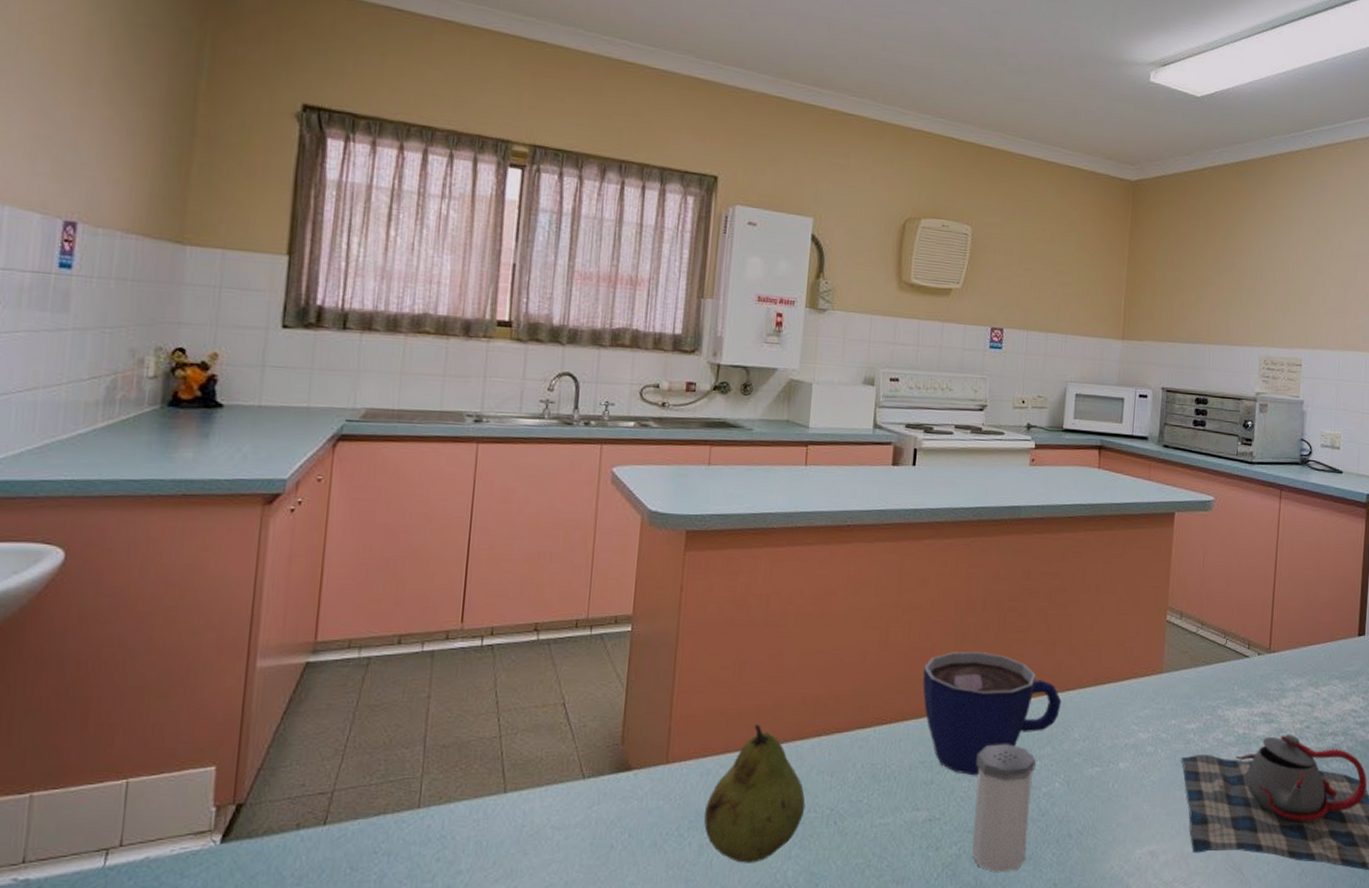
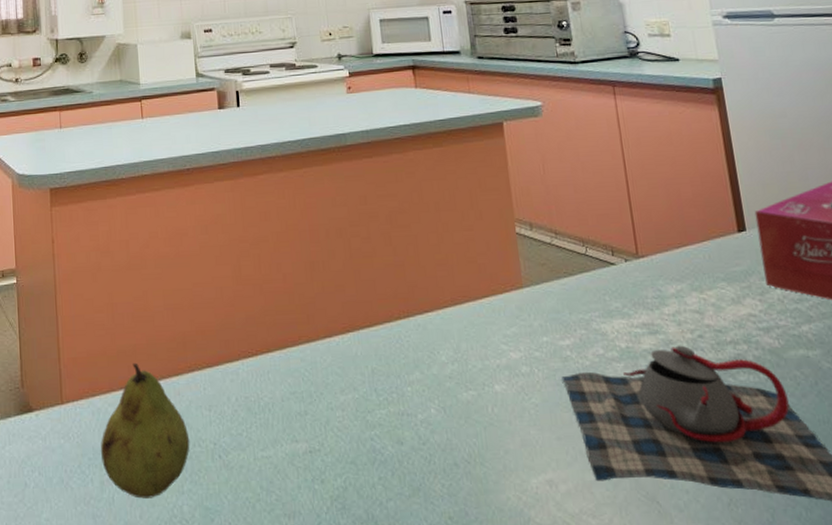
cup: present [922,651,1062,776] -> none [279,279,422,405]
salt shaker: present [972,744,1036,873] -> none [345,371,415,506]

